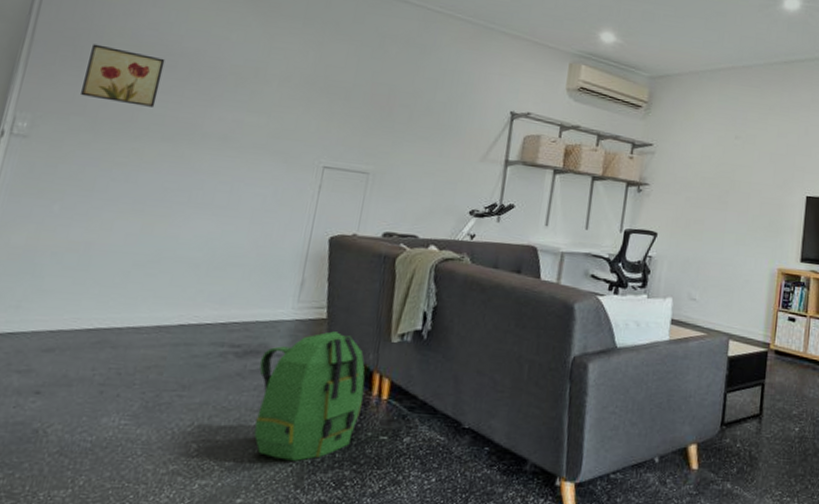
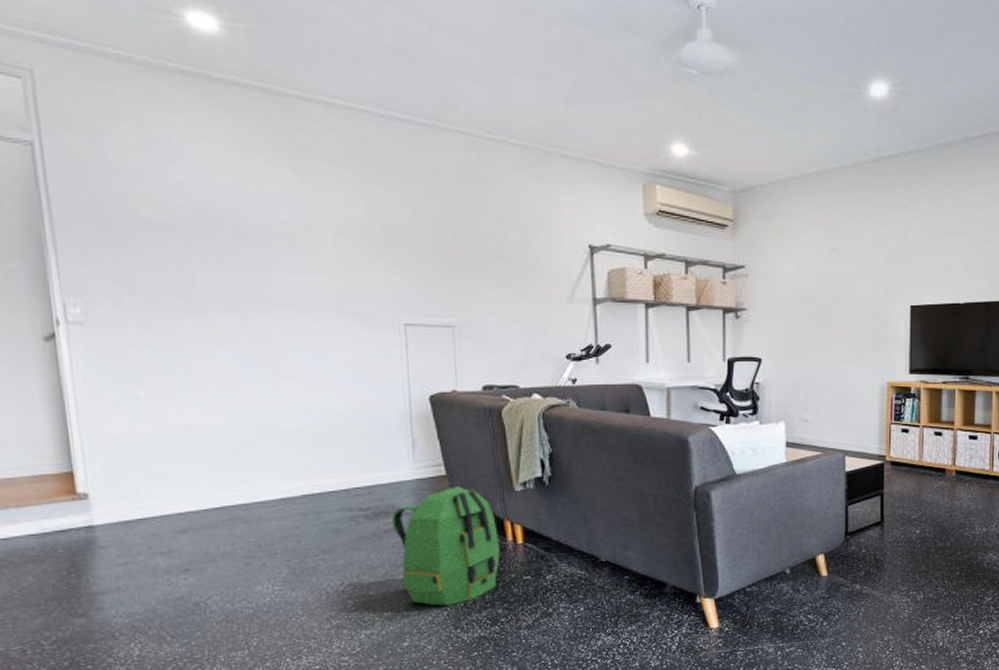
wall art: present [81,44,165,107] -> none [119,214,209,278]

